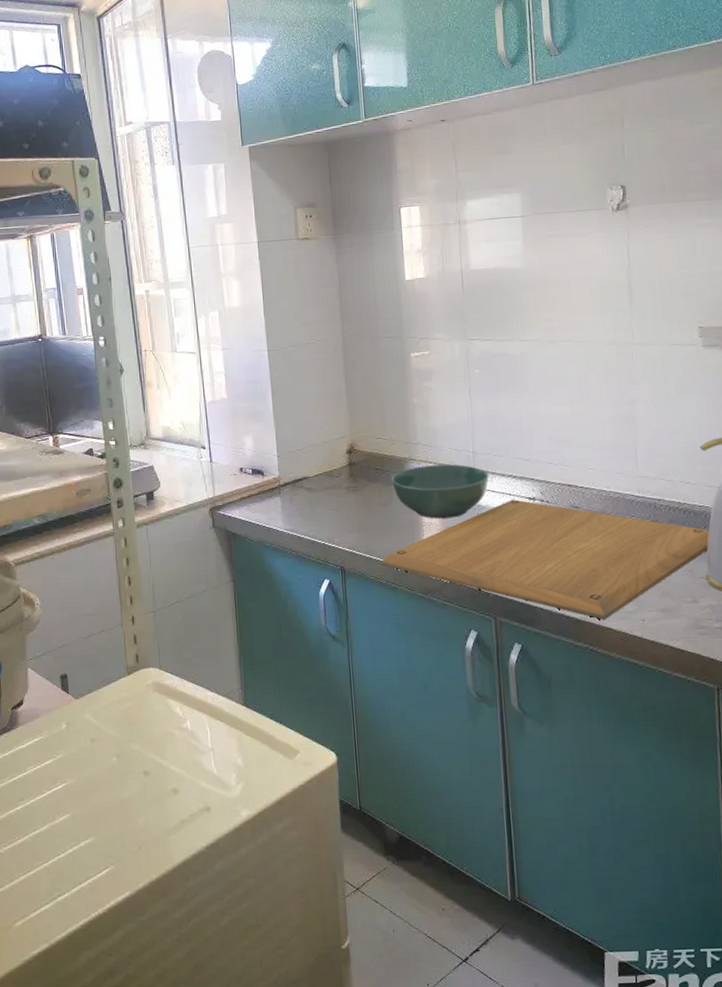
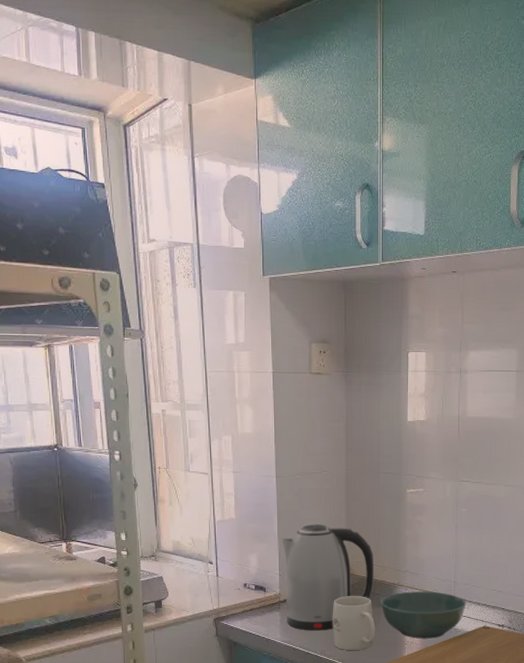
kettle: none [278,397,383,516] -> present [282,523,375,631]
mug: none [338,474,388,536] -> present [332,596,376,650]

